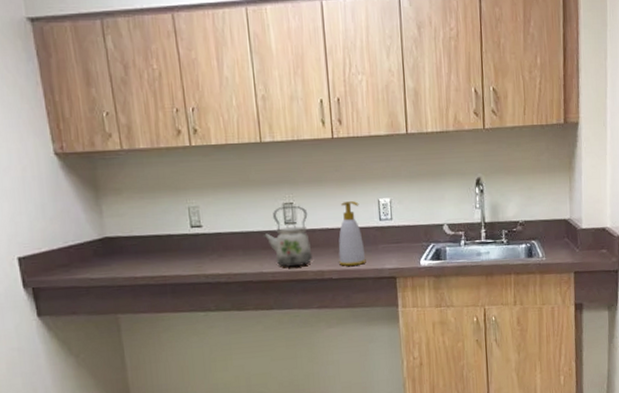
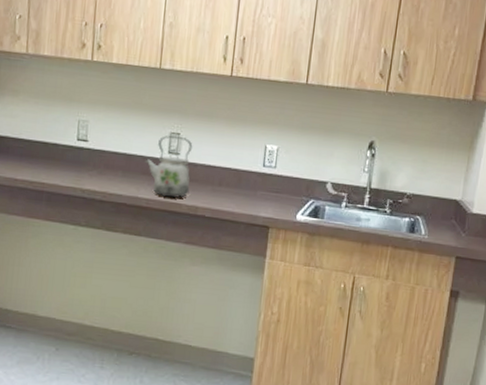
soap bottle: present [338,201,366,266] -> none [215,141,246,208]

